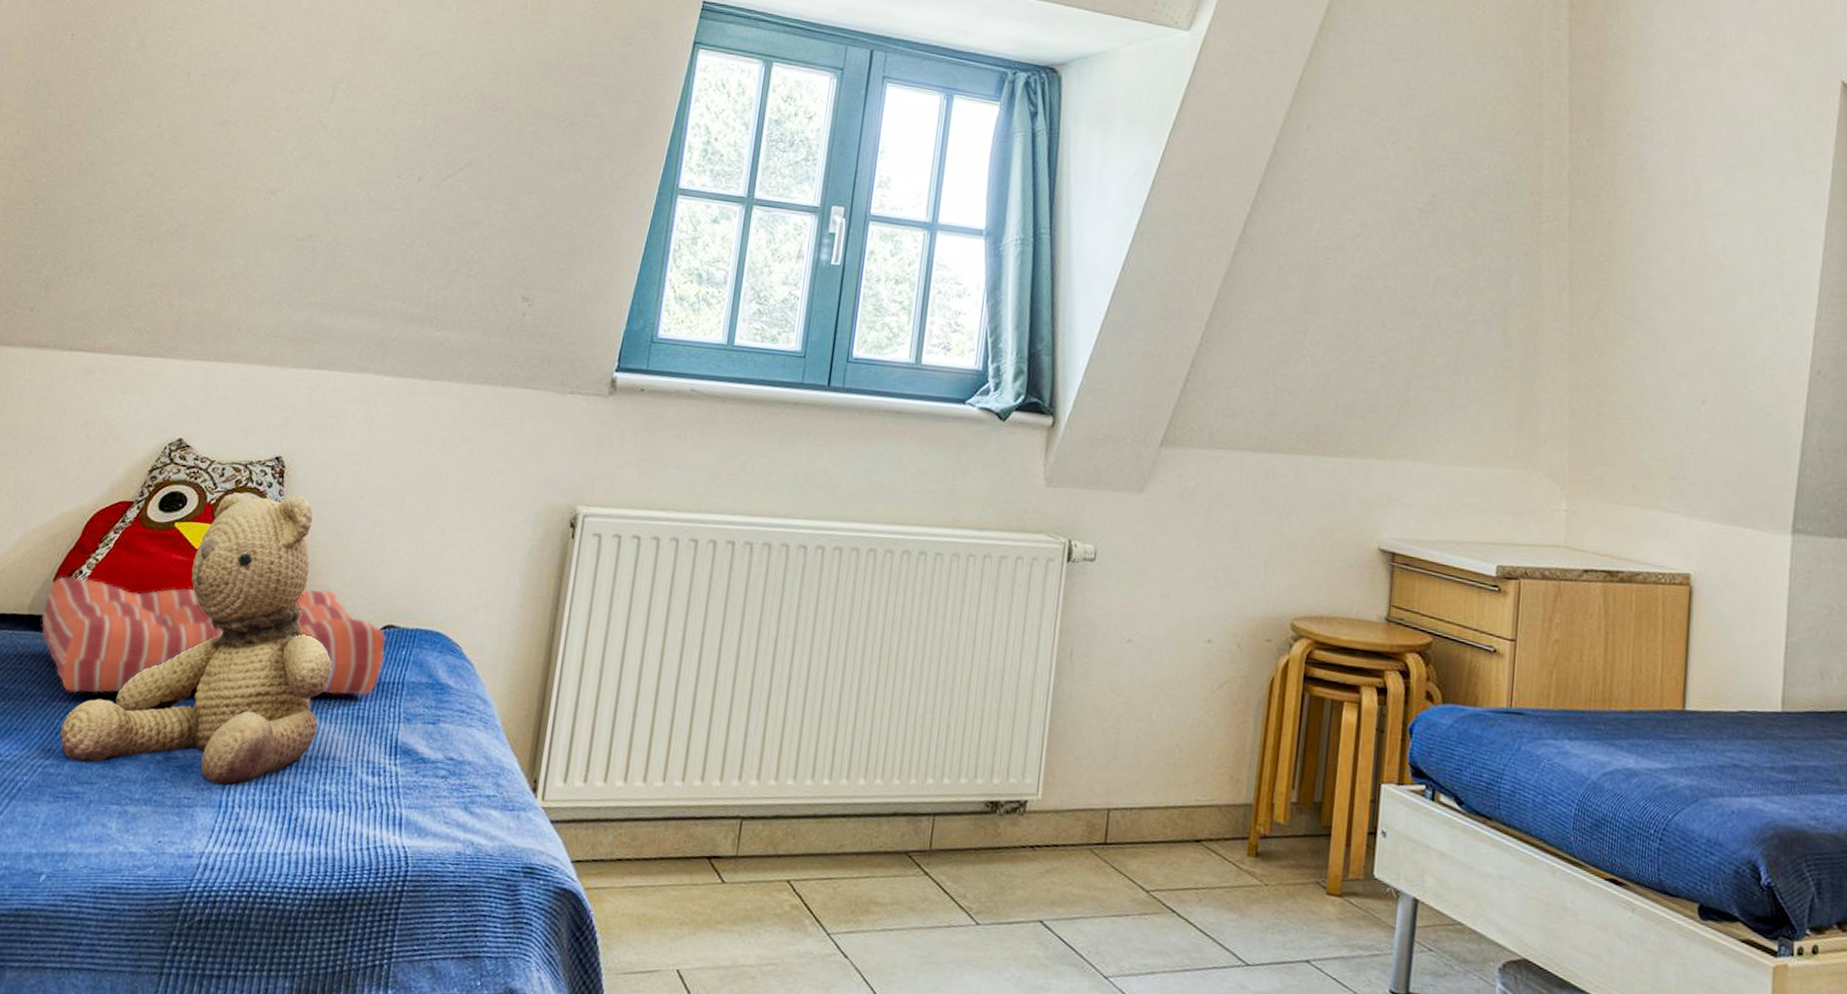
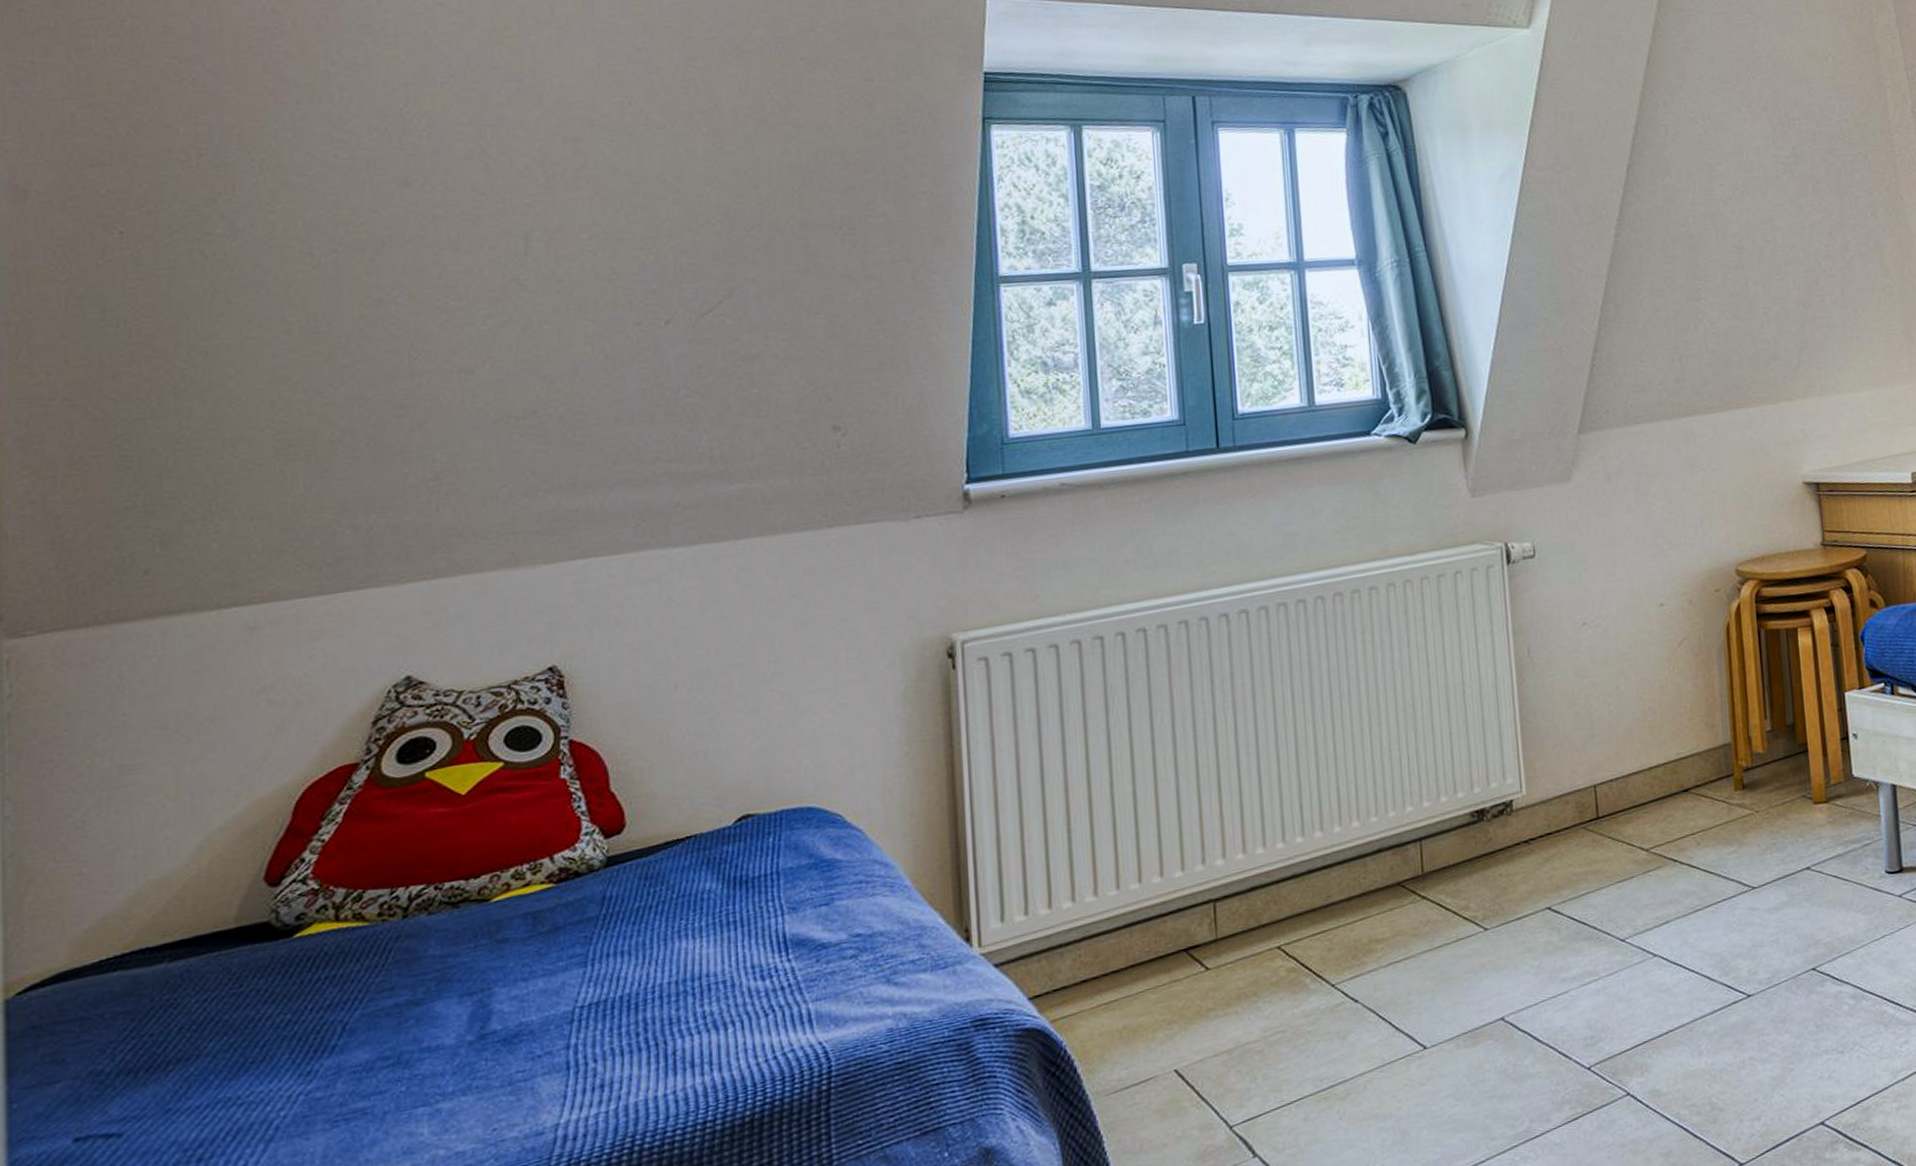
seat cushion: present [41,576,386,695] -> none [258,796,747,1001]
teddy bear: present [60,492,333,785] -> none [320,702,682,1075]

